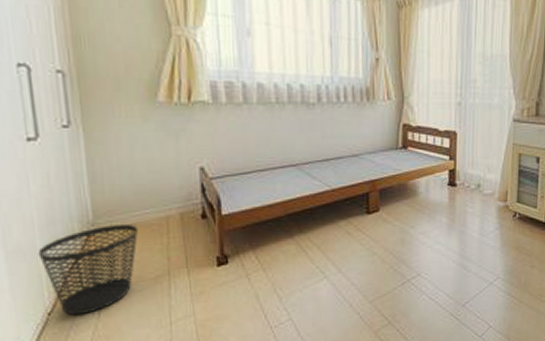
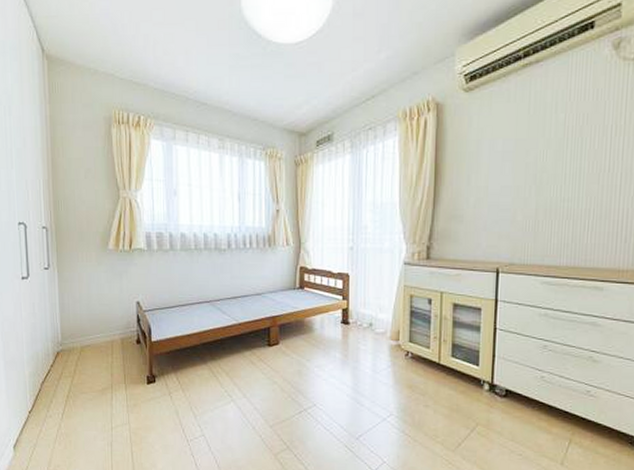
wastebasket: present [38,225,139,316] -> none [24,345,92,415]

